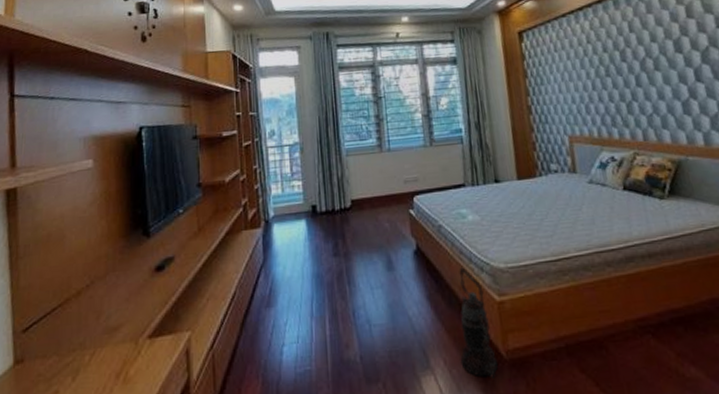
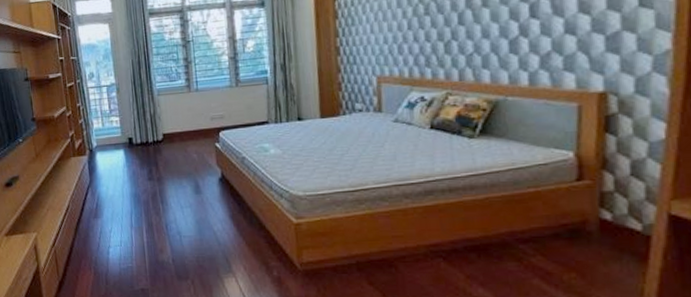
lantern: present [459,267,499,378] -> none [259,193,293,283]

